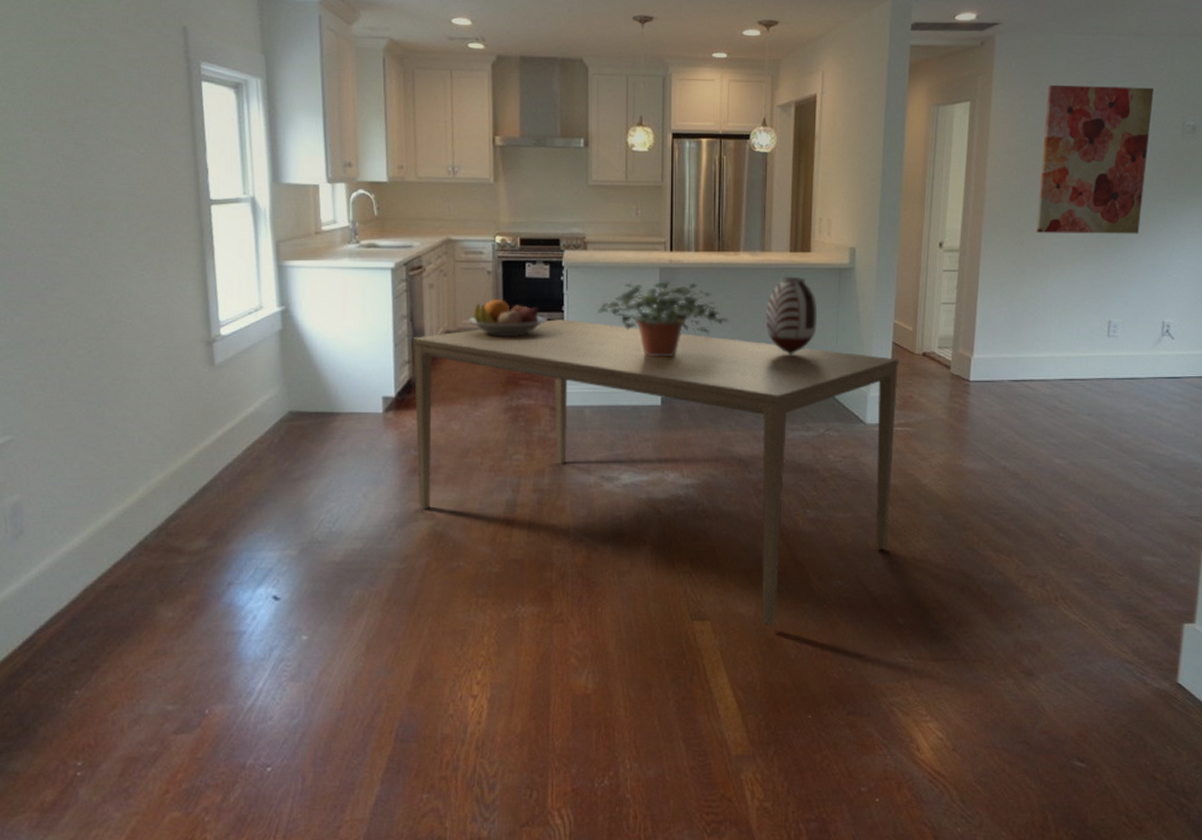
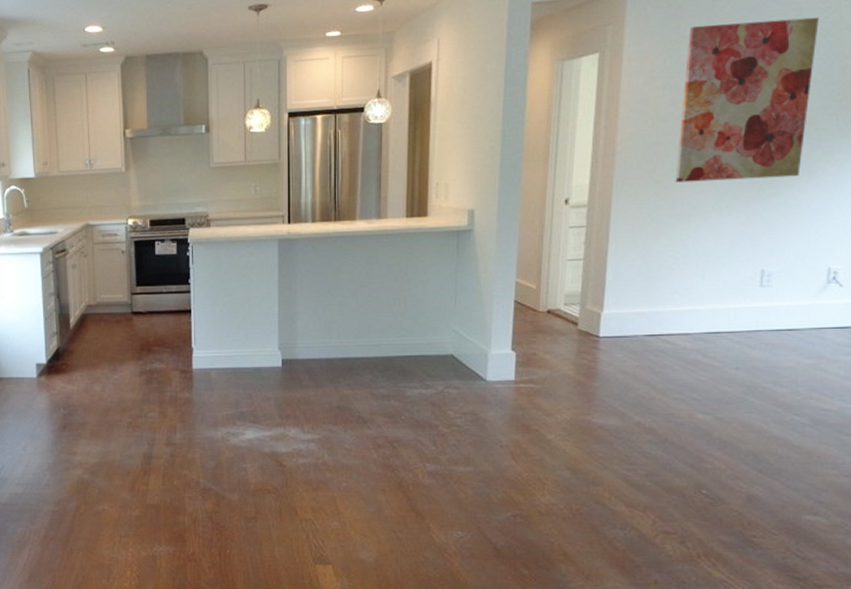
dining table: present [412,319,899,627] -> none [59,291,522,573]
fruit bowl: present [467,298,548,337] -> none [105,275,176,308]
potted plant: present [597,280,729,357] -> none [220,250,346,322]
vase: present [765,276,818,354] -> none [382,241,436,316]

